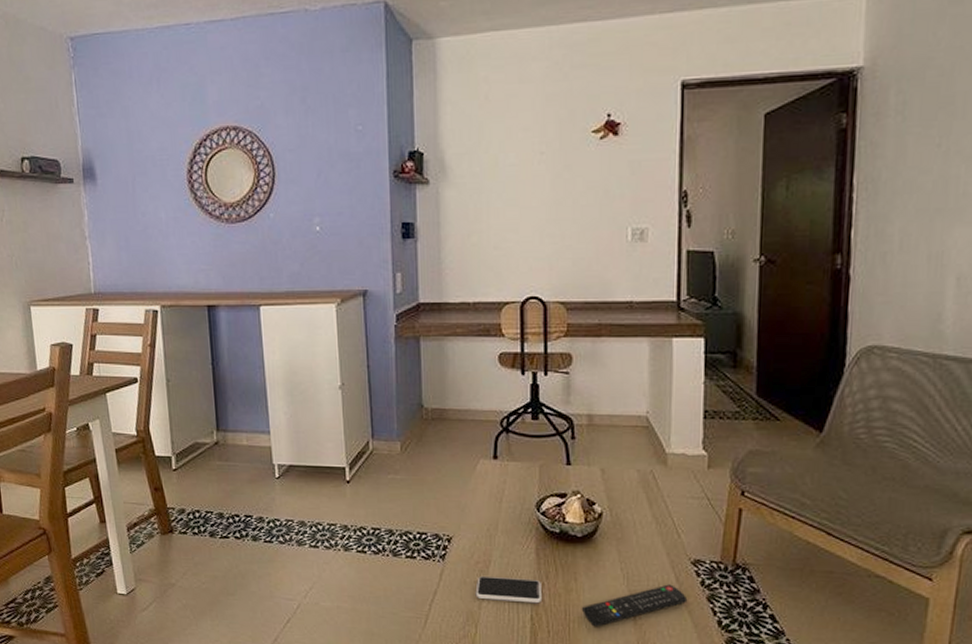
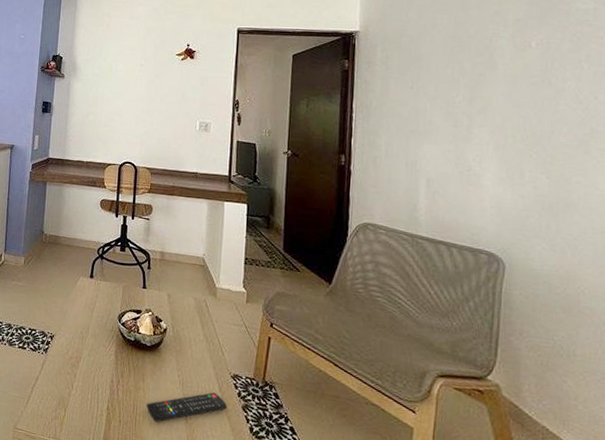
smartphone: present [475,577,543,604] -> none [67,369,118,397]

